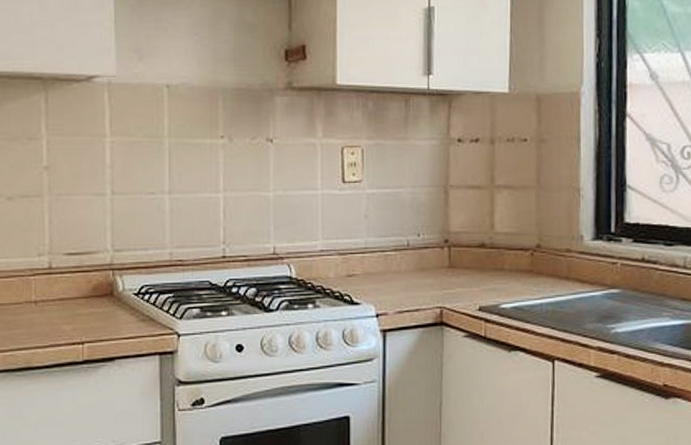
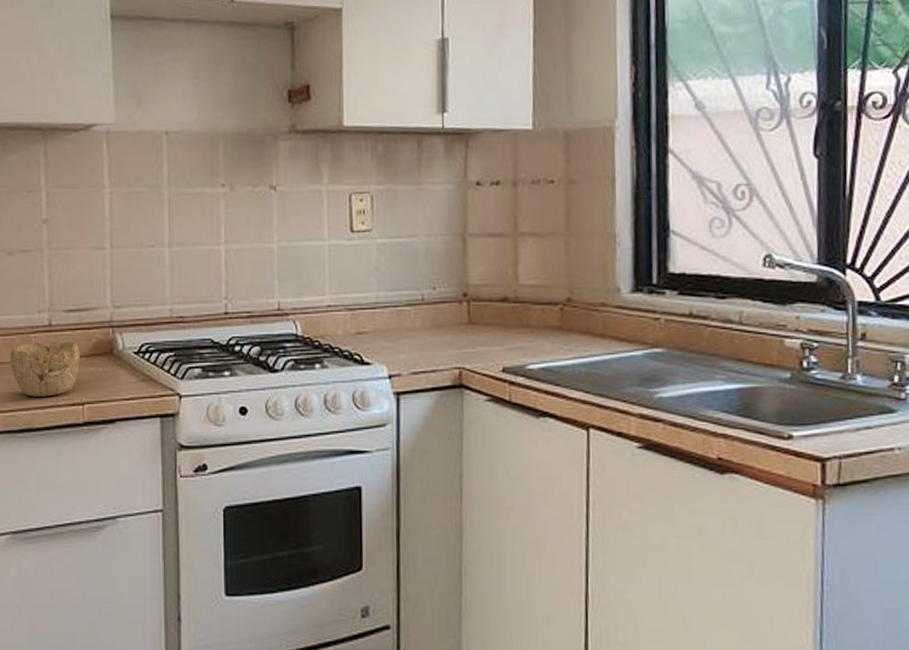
bowl: none [9,283,80,337] -> present [10,341,80,397]

